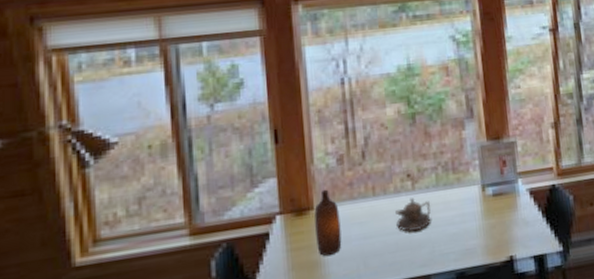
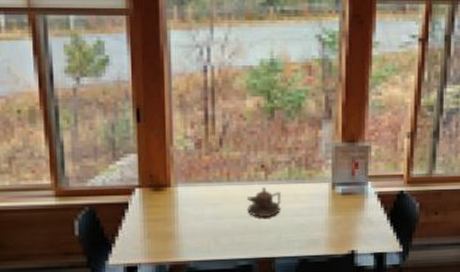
bottle: present [314,189,342,257] -> none [171,170,195,230]

